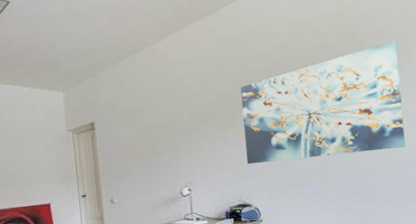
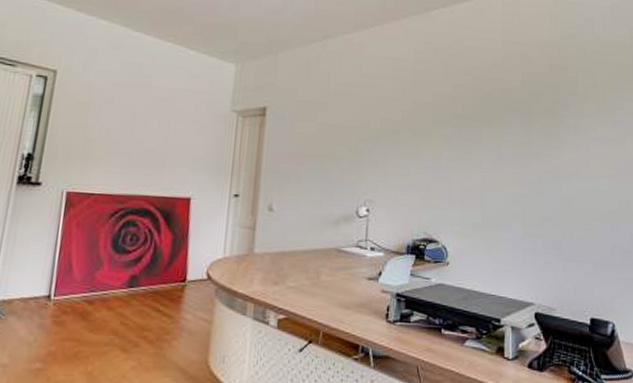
wall art: present [240,41,405,165] -> none [439,83,614,202]

